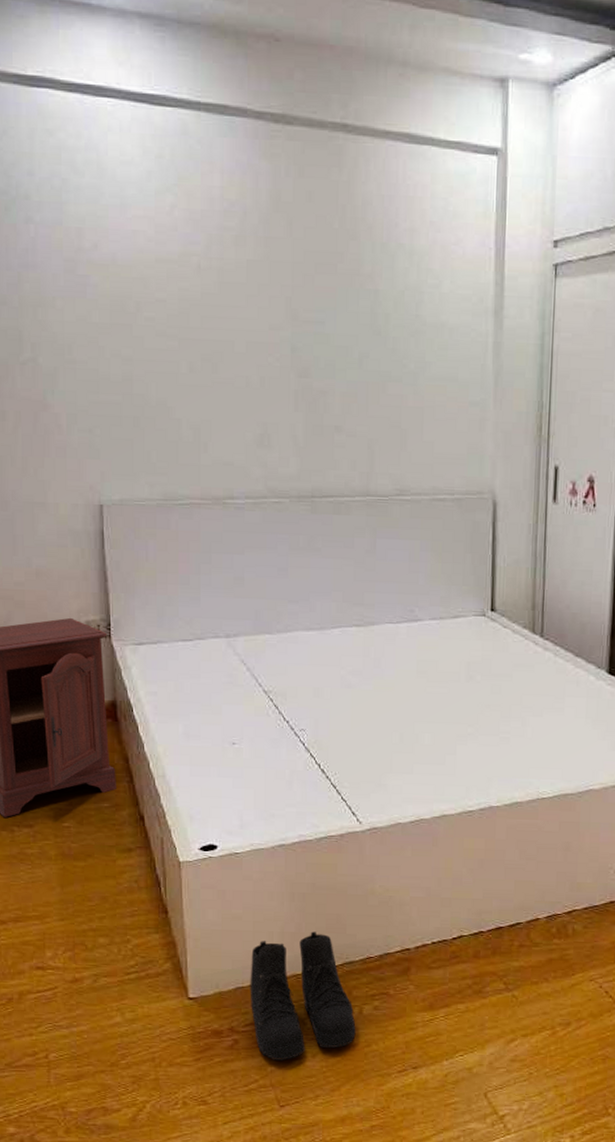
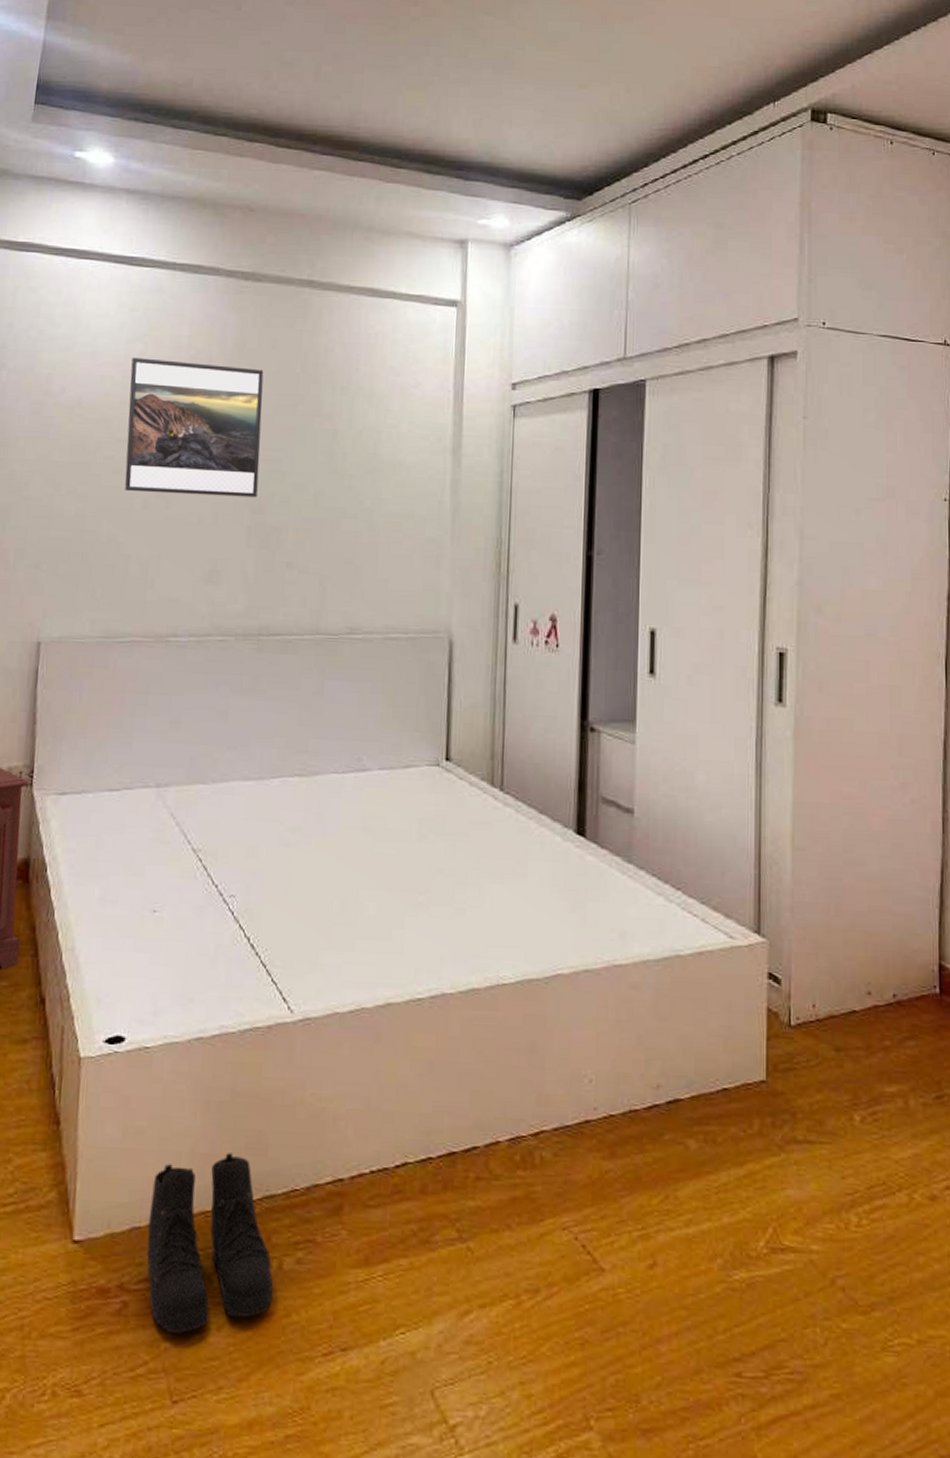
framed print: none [163,210,303,361] -> present [125,357,264,498]

